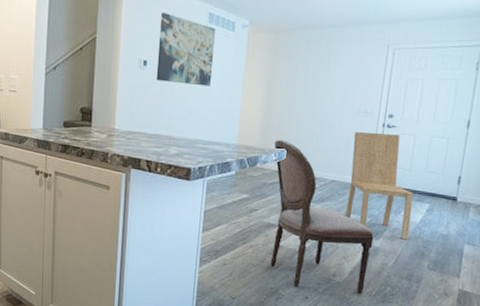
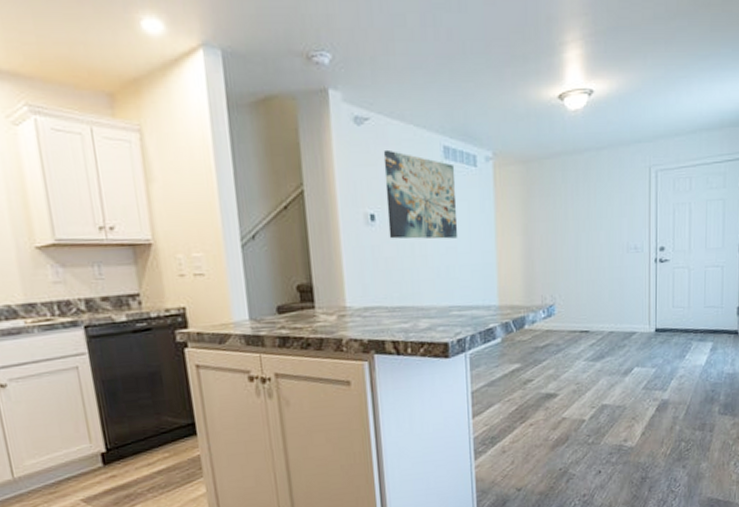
dining chair: present [270,139,374,293] -> none [541,291,661,462]
dining chair: present [345,131,414,240] -> none [626,269,696,387]

